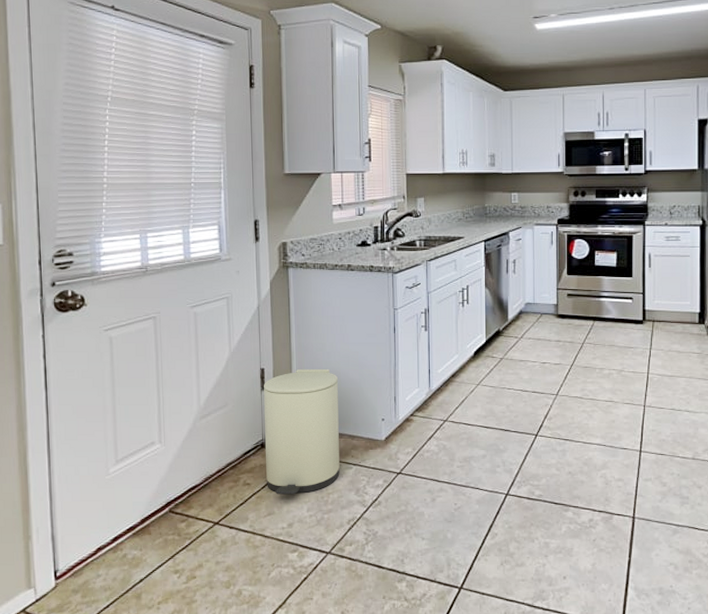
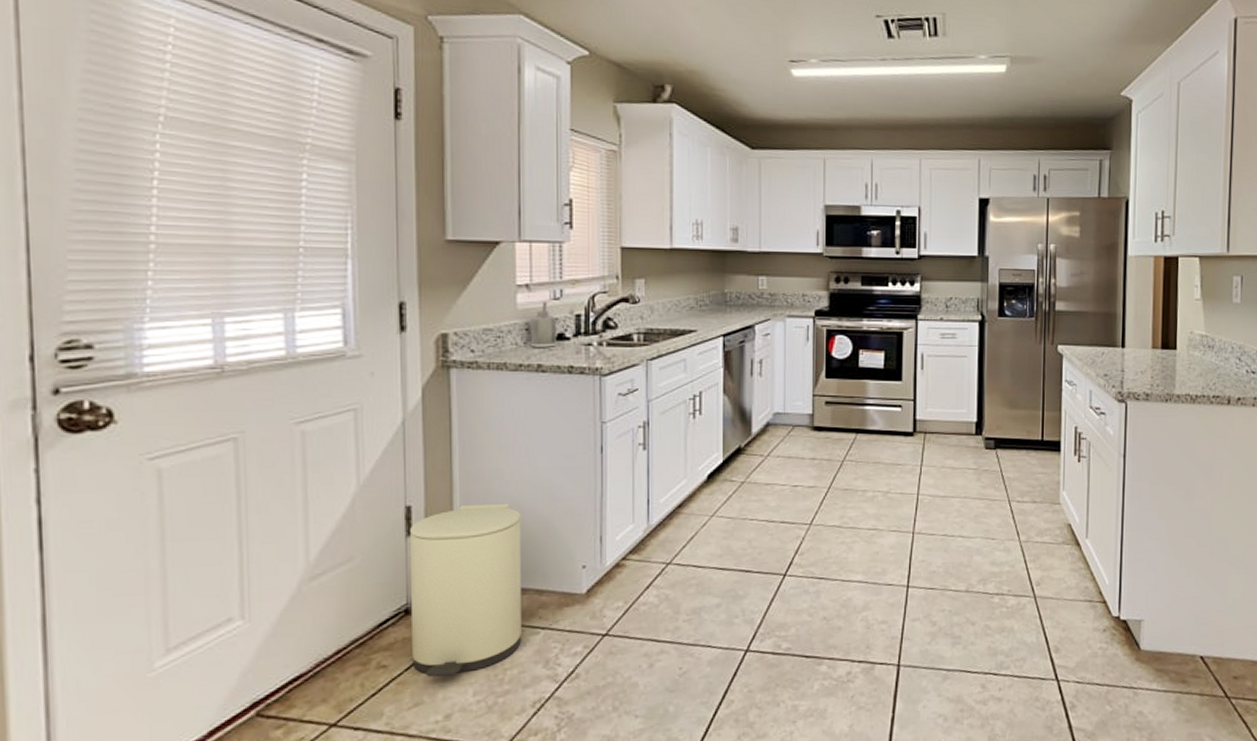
soap dispenser: none [342,217,361,253] -> present [530,302,556,349]

